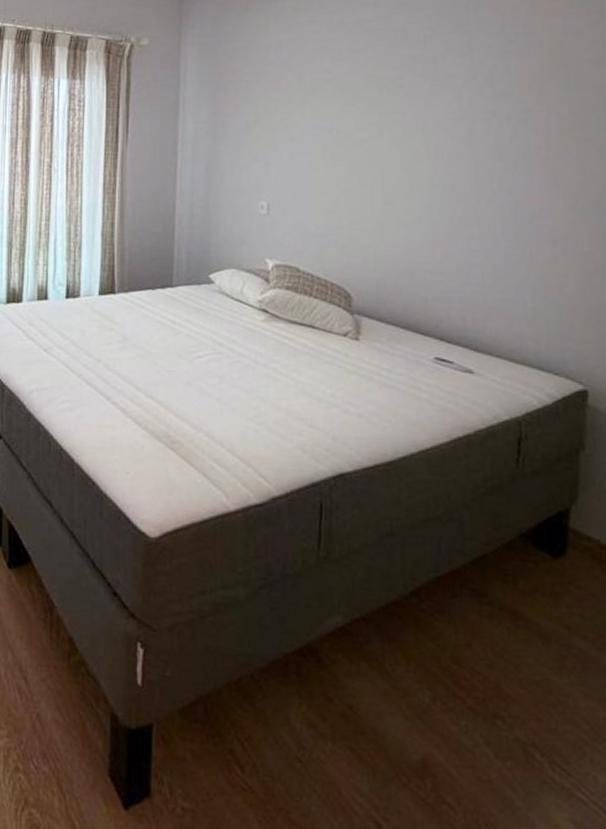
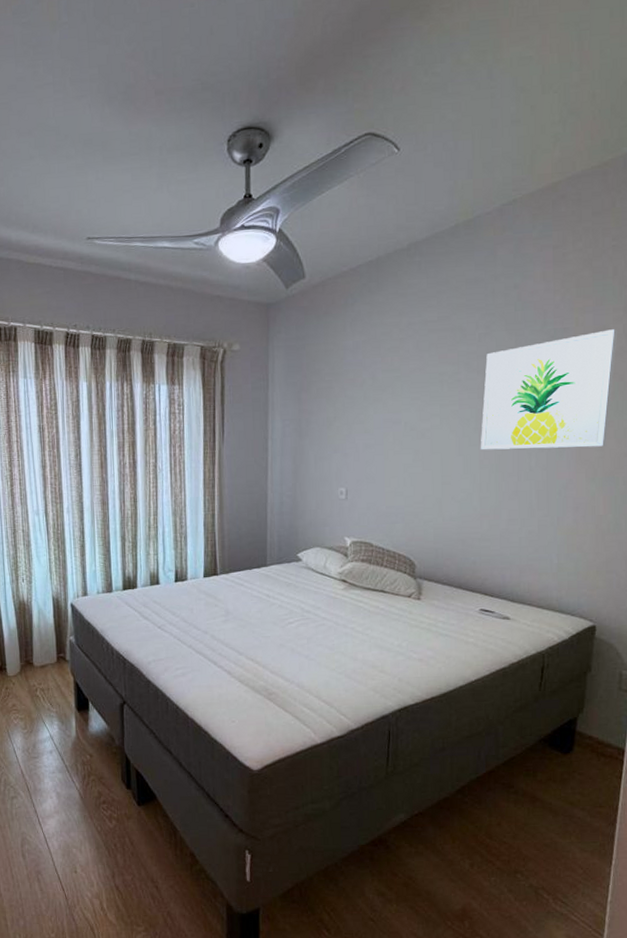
wall art: none [429,35,594,169] -> present [481,329,618,450]

